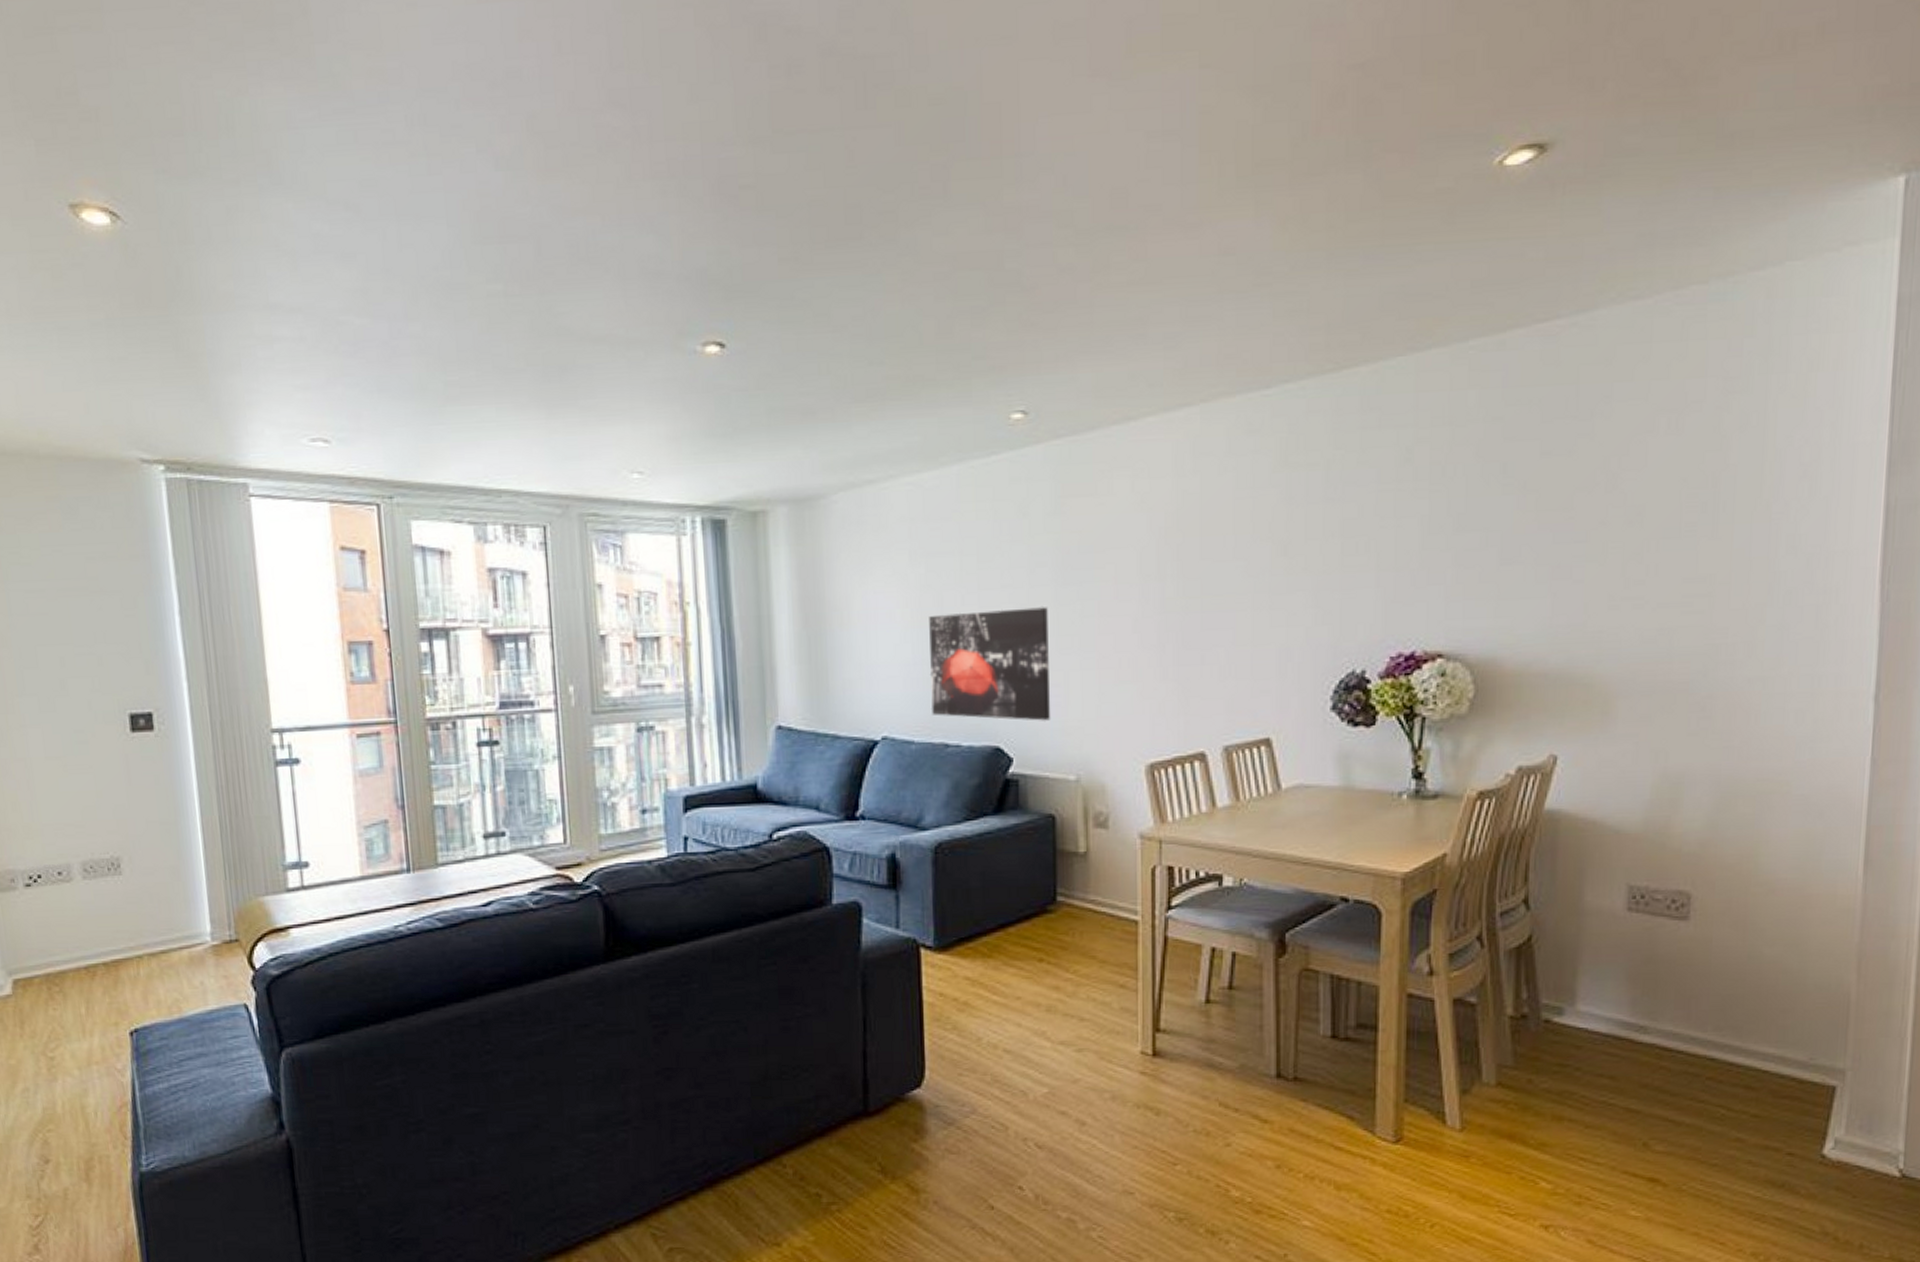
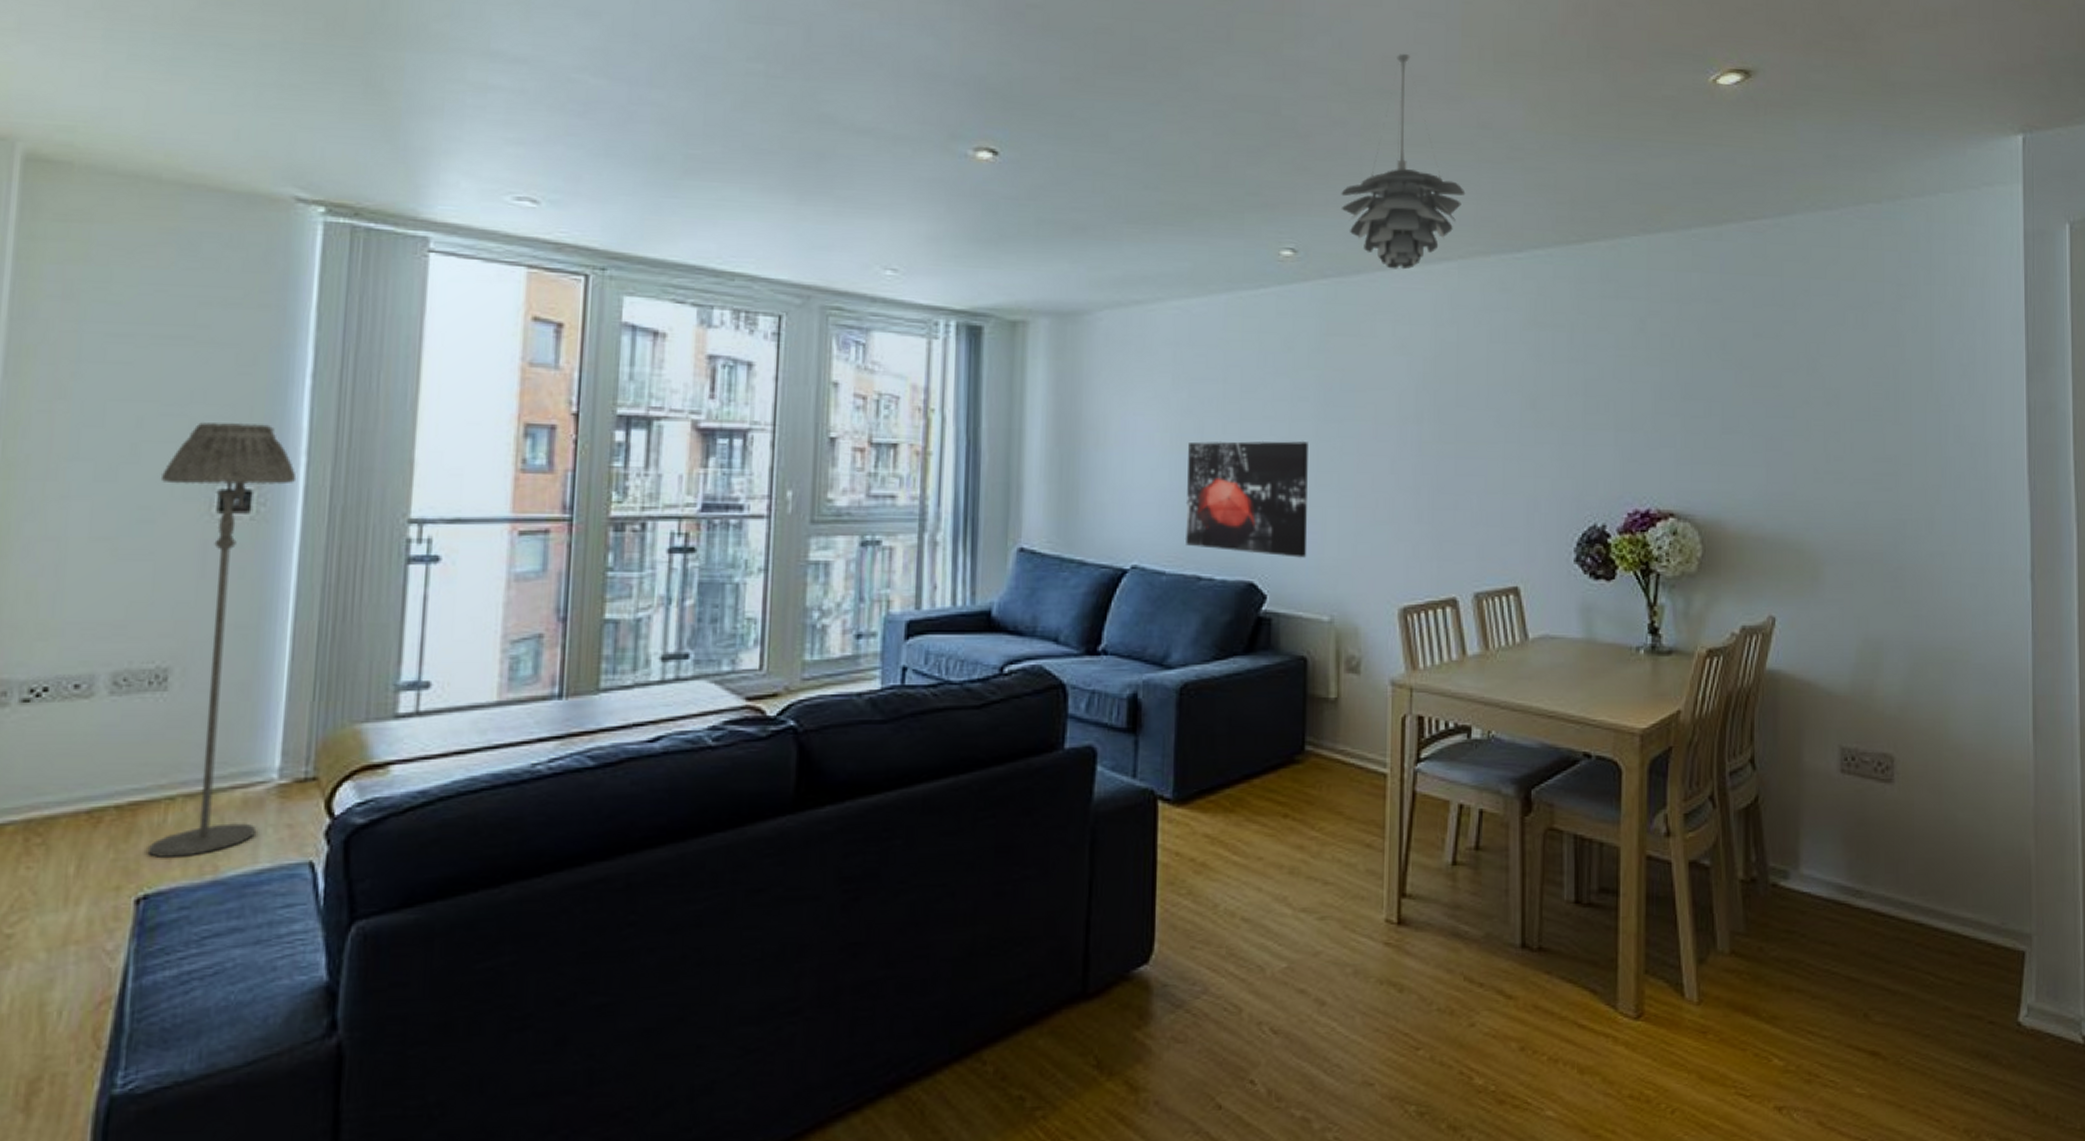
floor lamp: none [86,657,202,1001] -> present [147,422,297,857]
pendant light: none [1071,181,1207,422] -> present [1341,53,1466,270]

